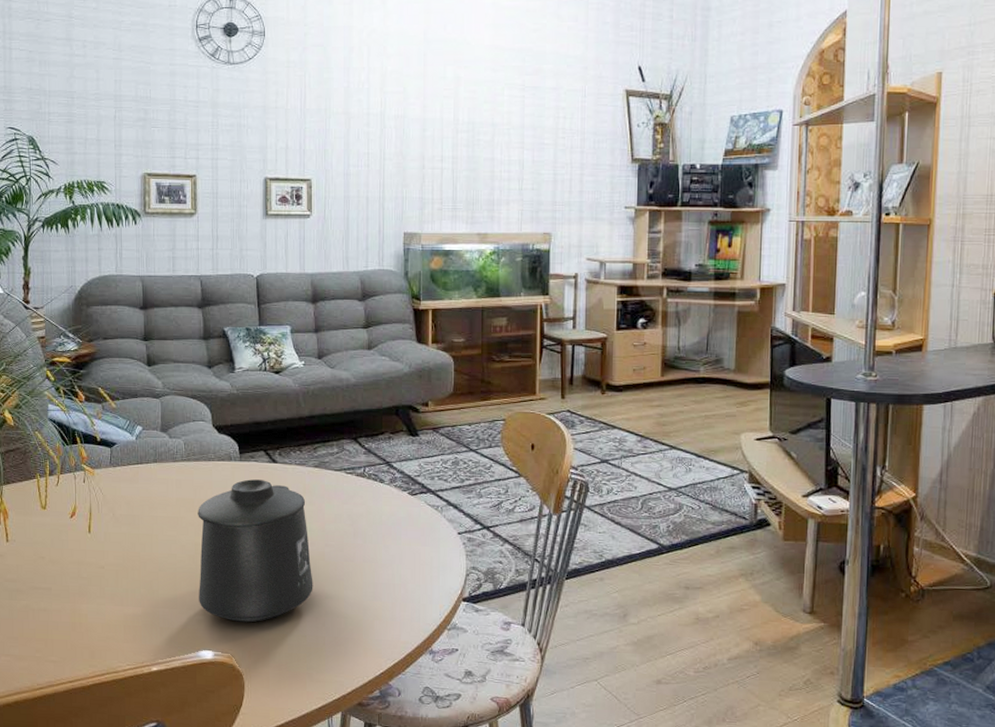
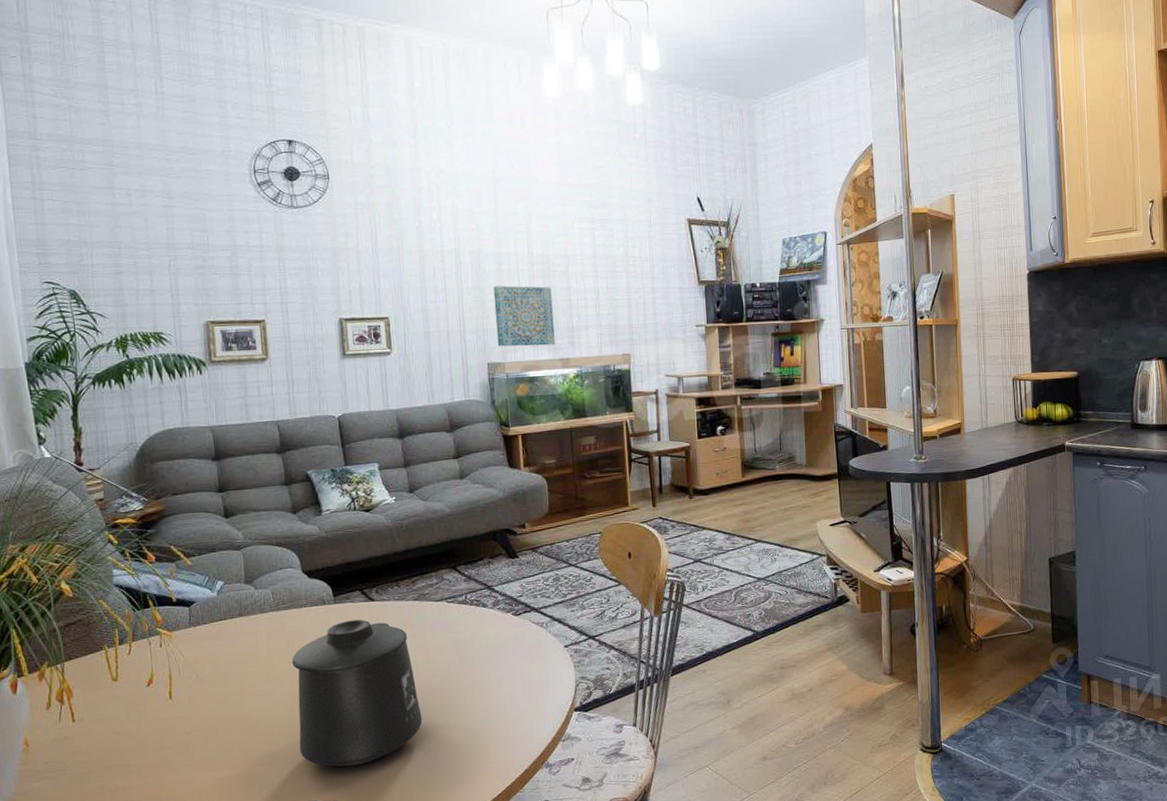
wall art: none [415,153,474,218] -> present [493,285,555,347]

